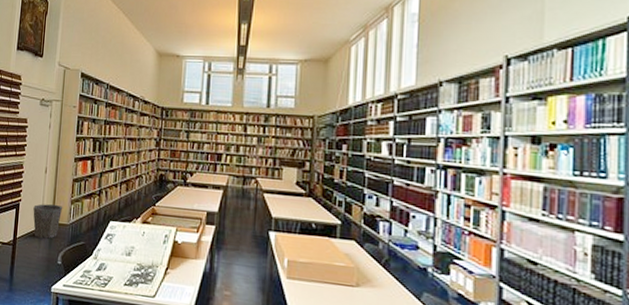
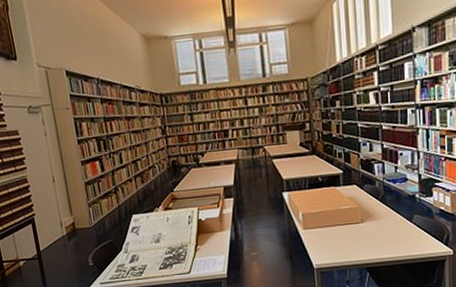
waste bin: present [33,204,62,239] -> none [50,210,82,246]

